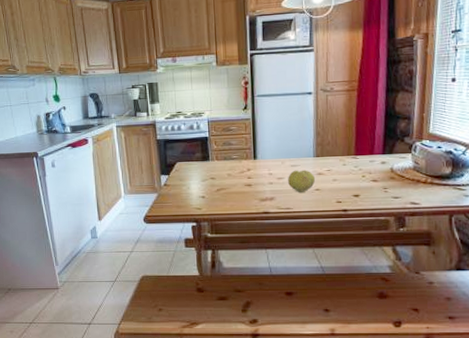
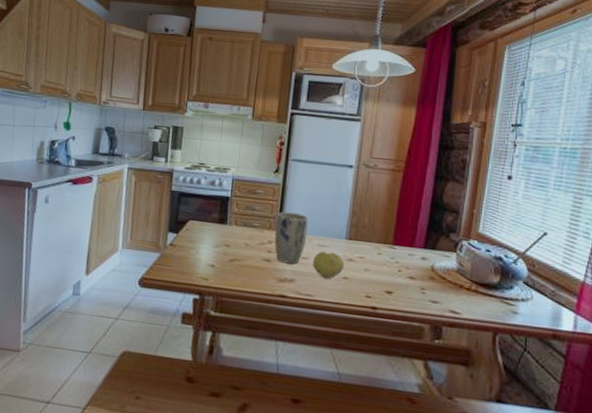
plant pot: none [251,142,280,185] -> present [274,212,309,264]

